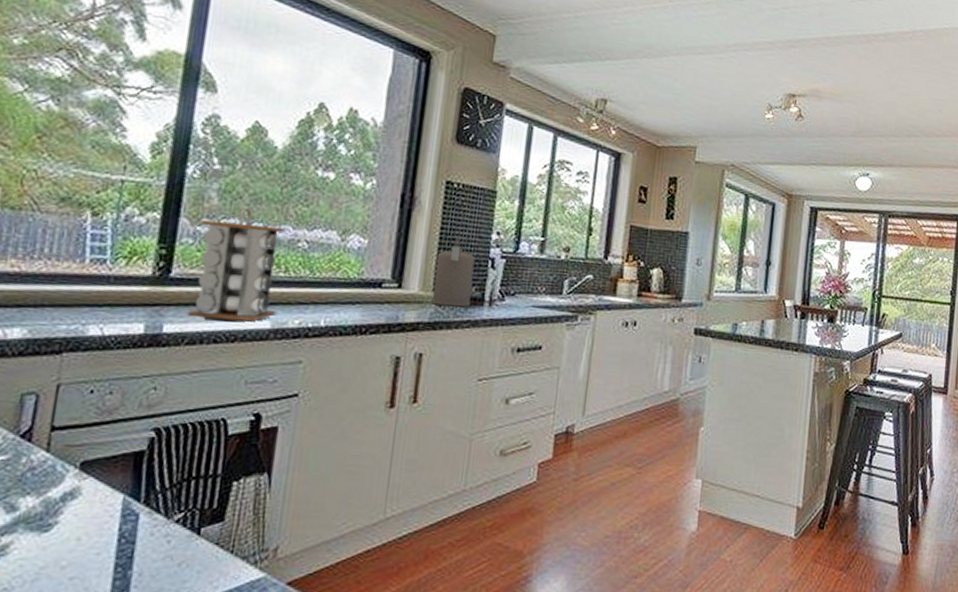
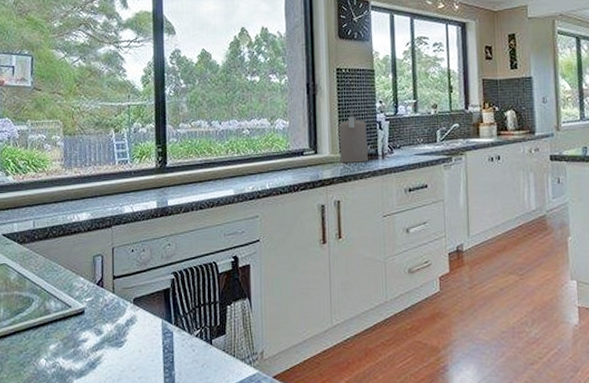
spice rack: present [187,208,286,322] -> none [179,111,236,194]

